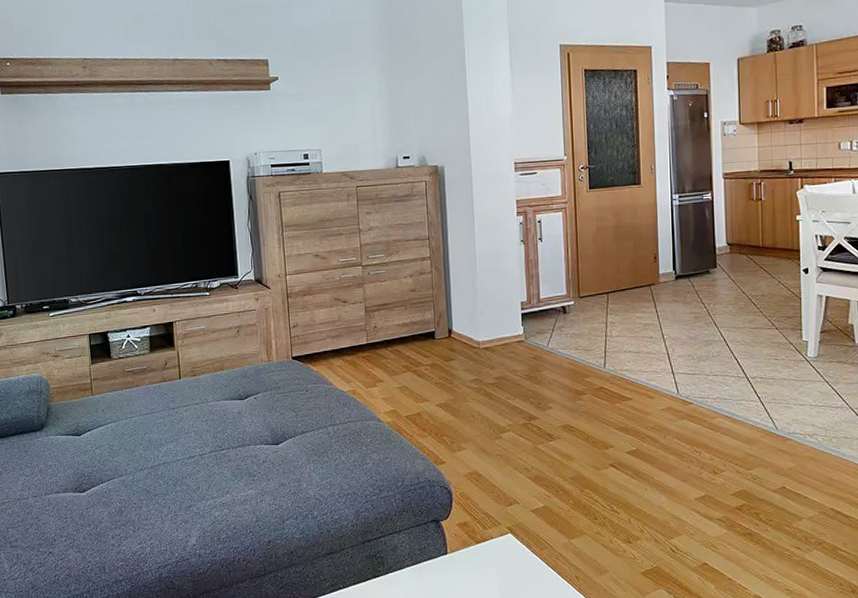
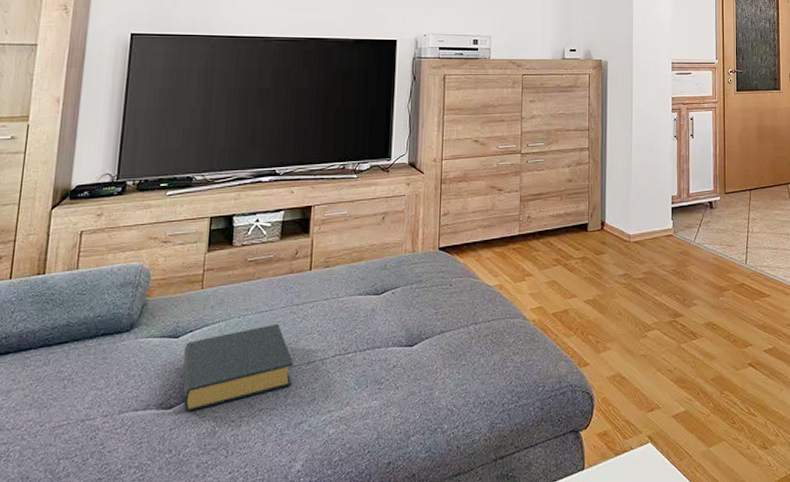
hardback book: none [86,424,179,495] -> present [183,323,294,412]

